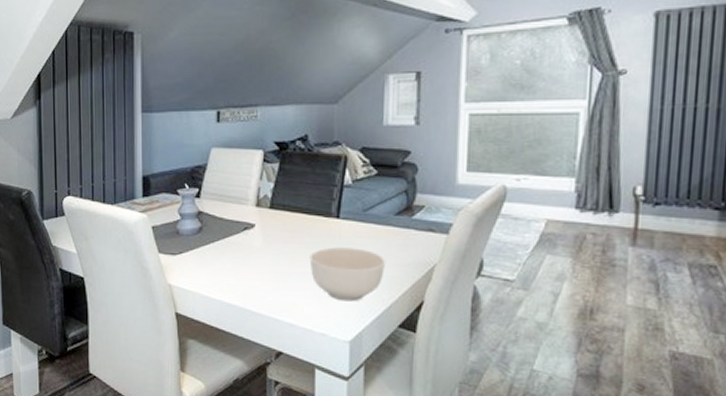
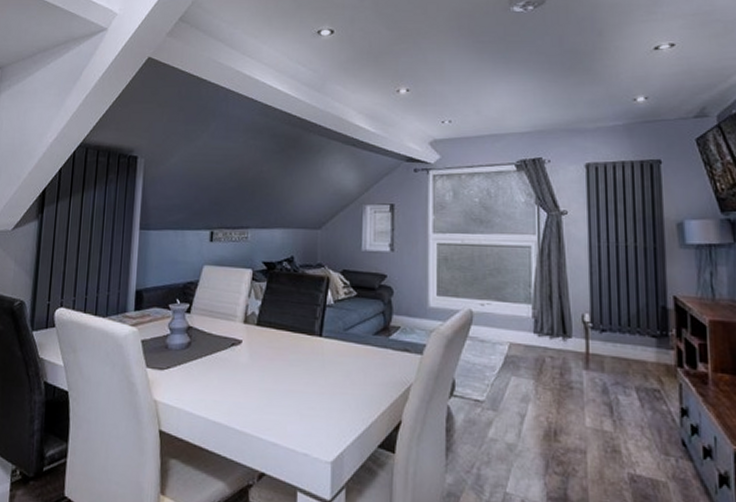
bowl: present [309,247,386,302] -> none [293,365,366,421]

